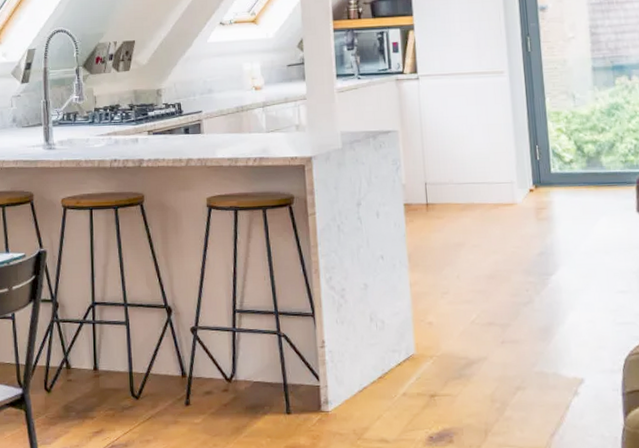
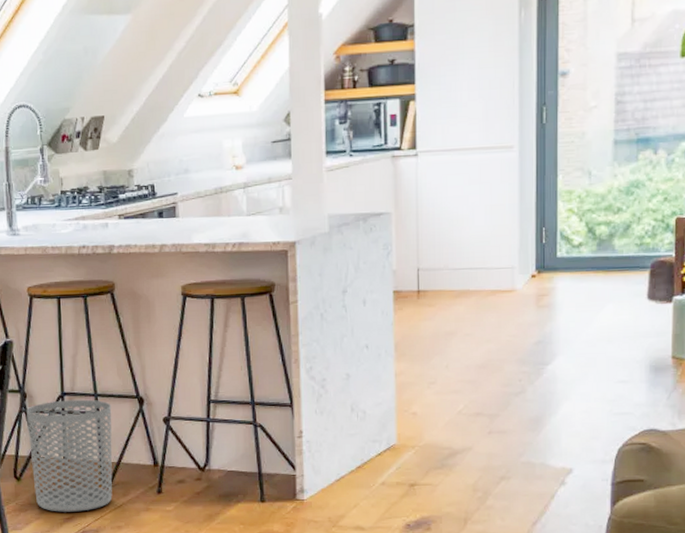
waste bin: none [58,309,142,426] -> present [26,399,113,512]

